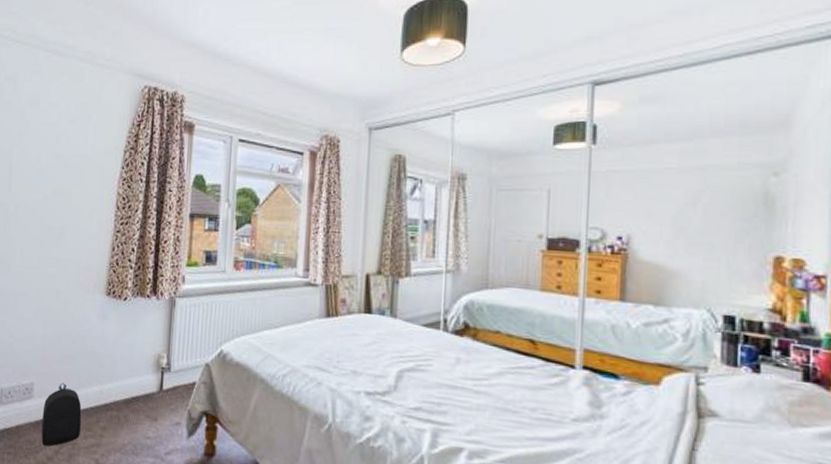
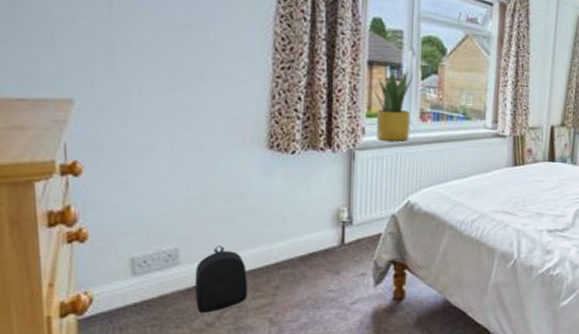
planter: none [191,218,230,290] -> present [371,67,414,142]

